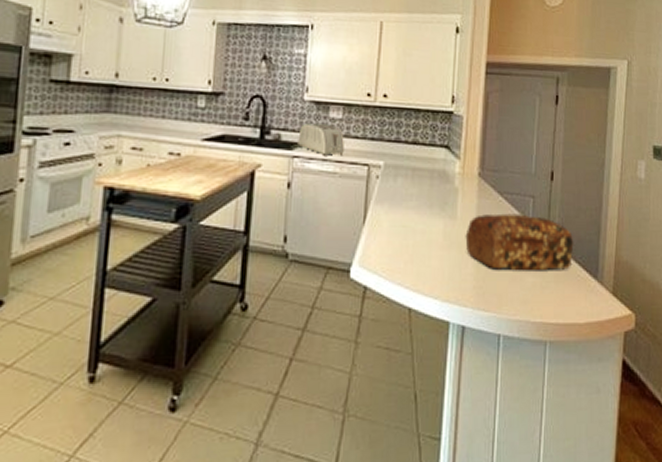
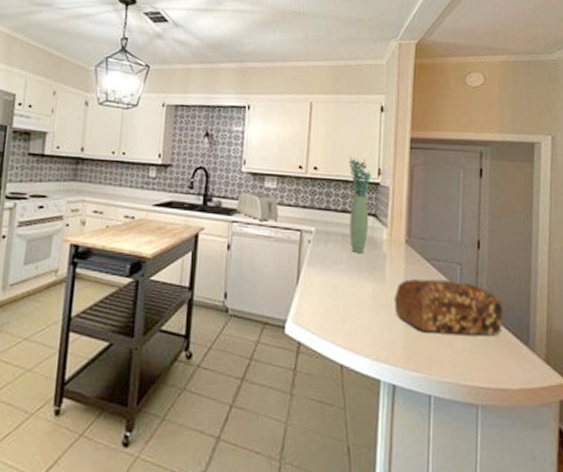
vase: none [420,82,445,189] -> present [348,156,372,254]

